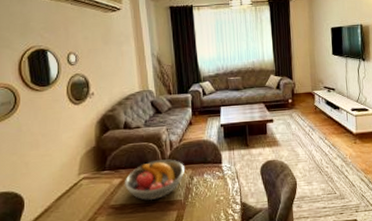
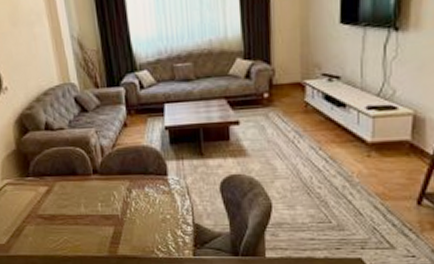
fruit bowl: present [124,159,186,200] -> none [50,167,122,212]

